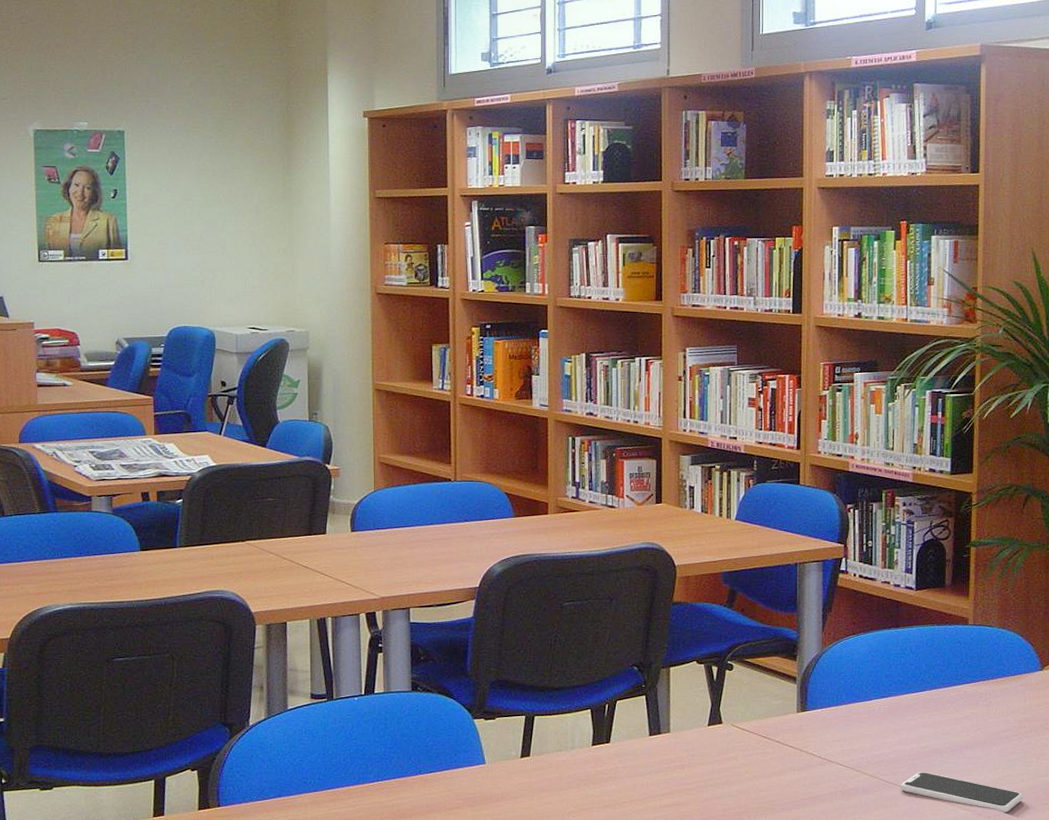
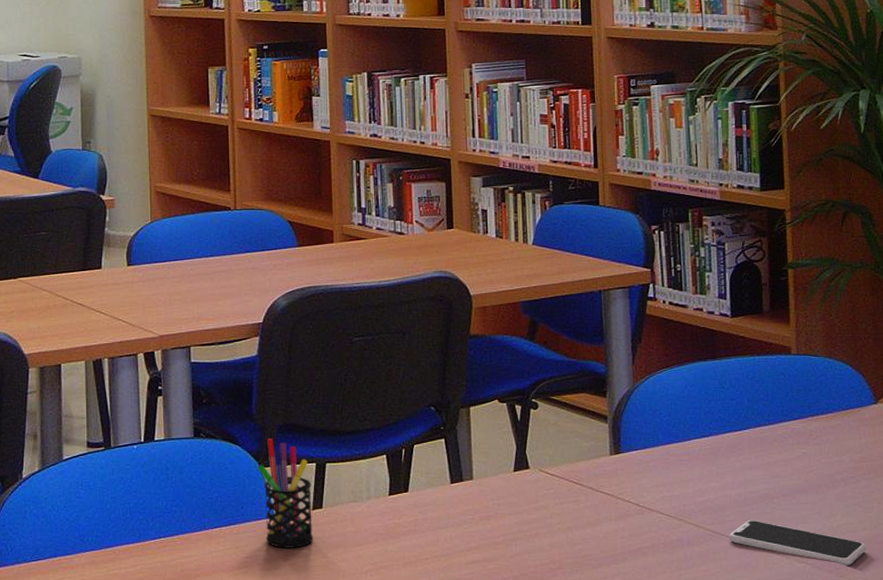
pen holder: none [471,693,521,792] -> present [258,438,314,548]

